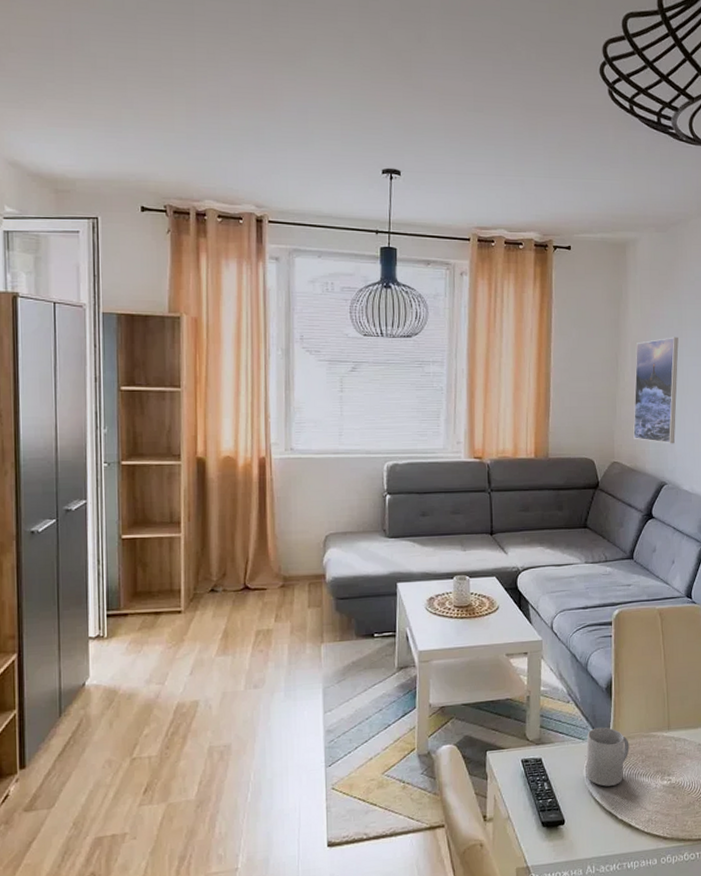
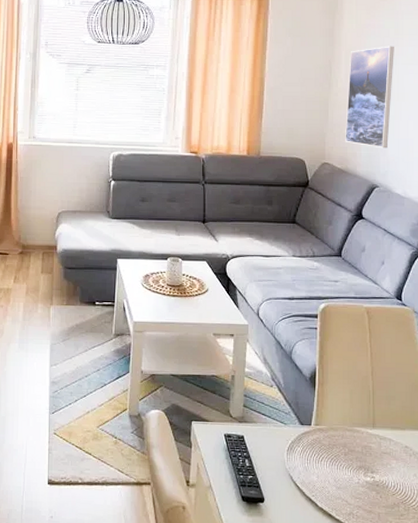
mug: present [586,727,630,787] -> none [287,414,332,473]

